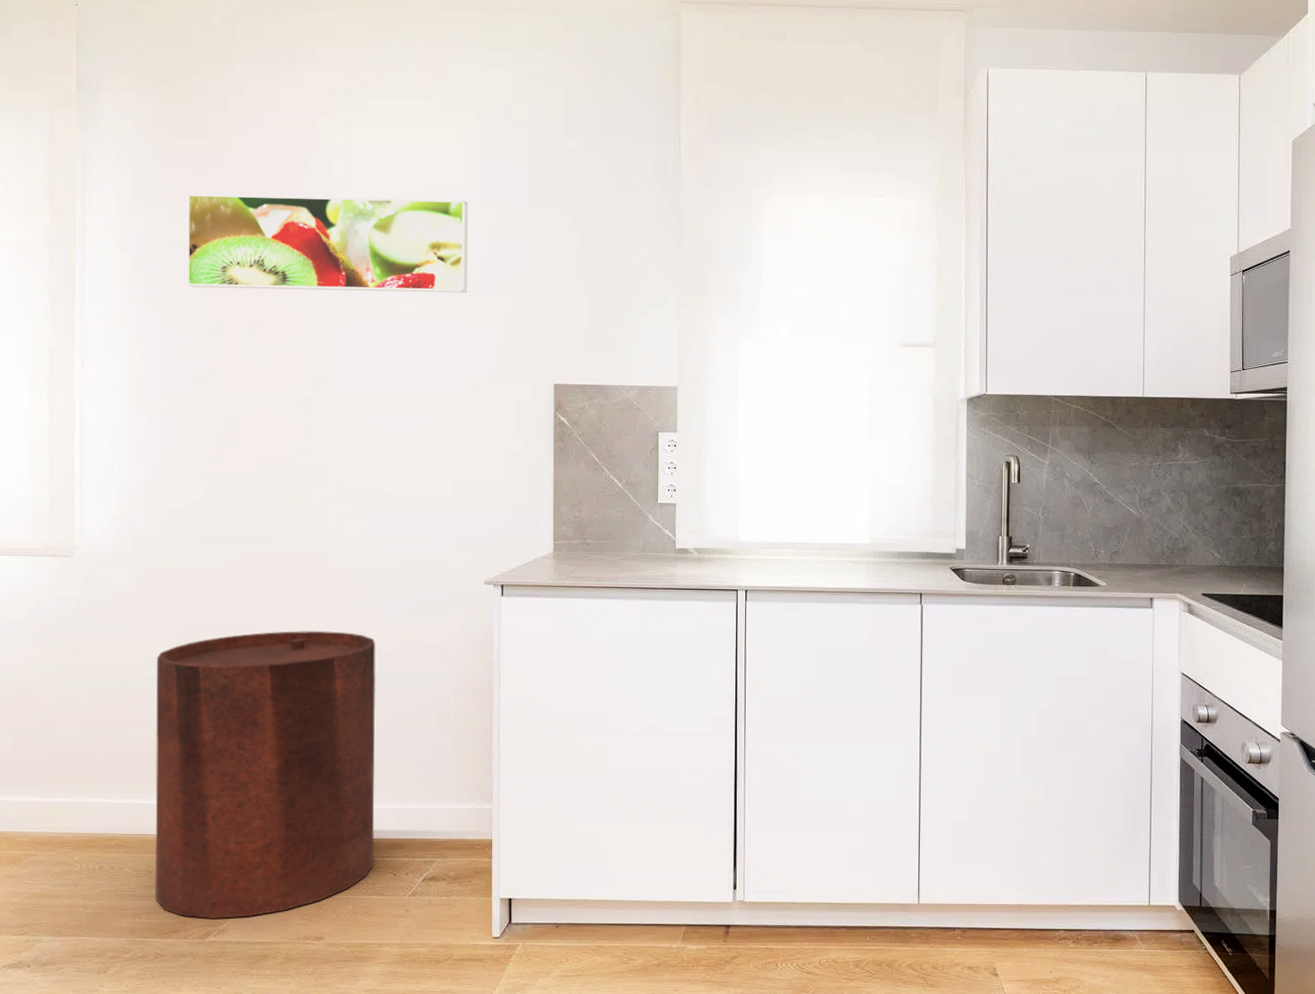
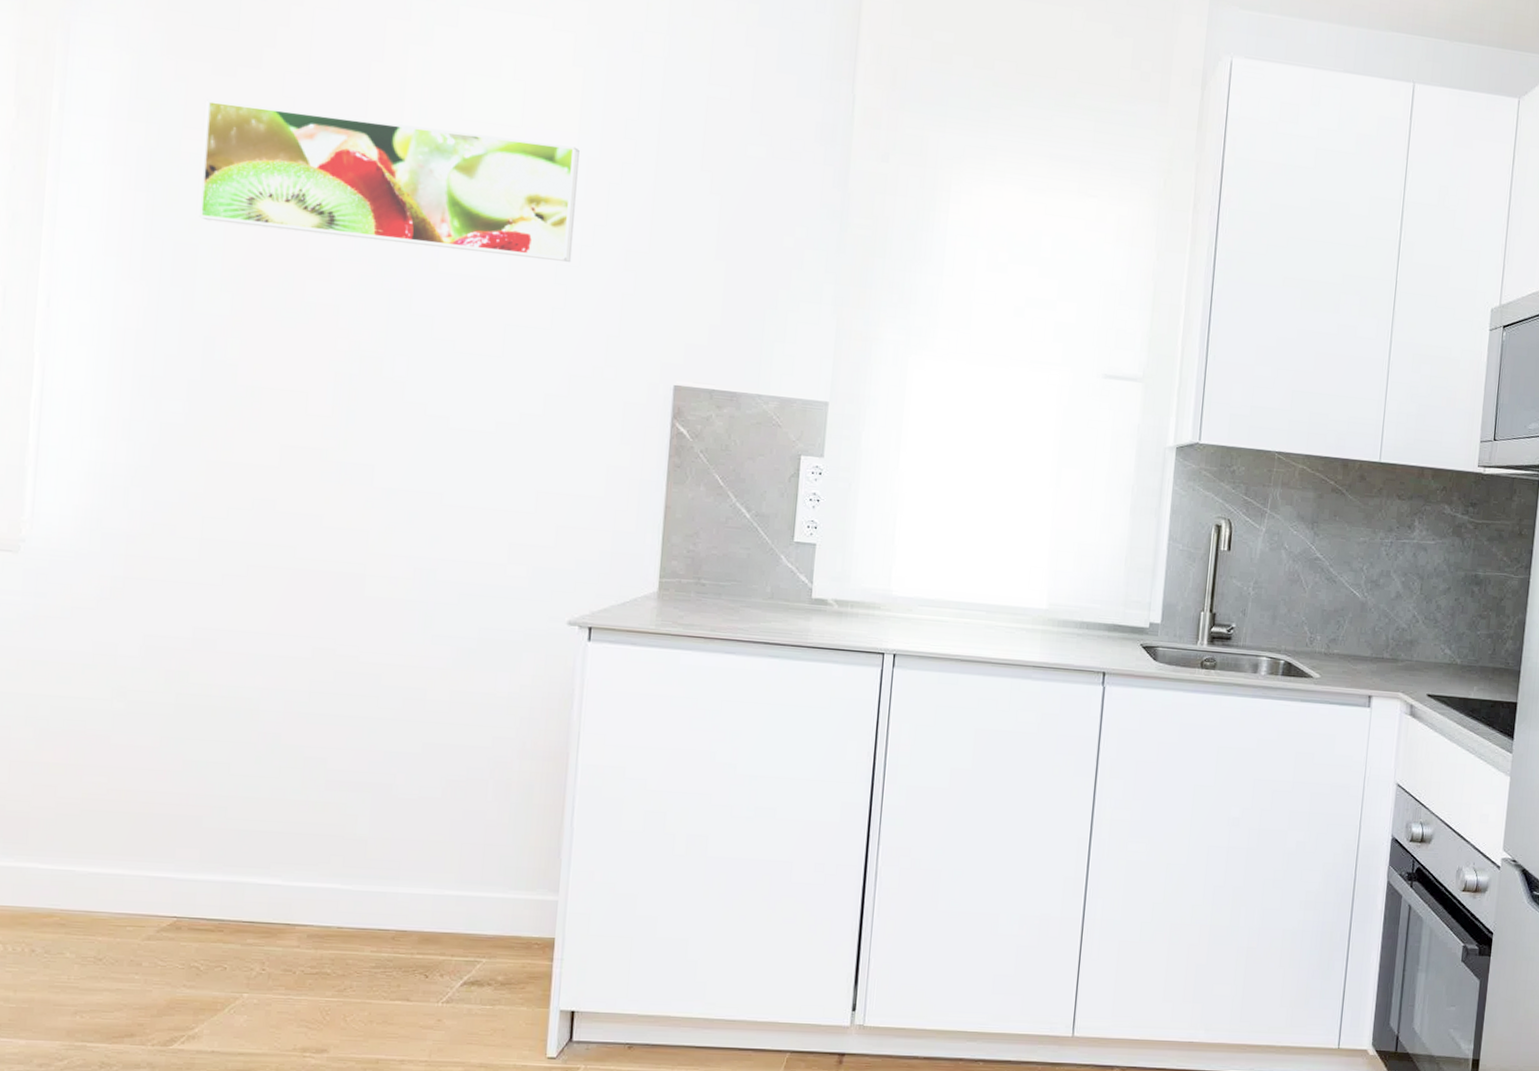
trash can: present [155,630,376,919] -> none [105,665,421,1022]

